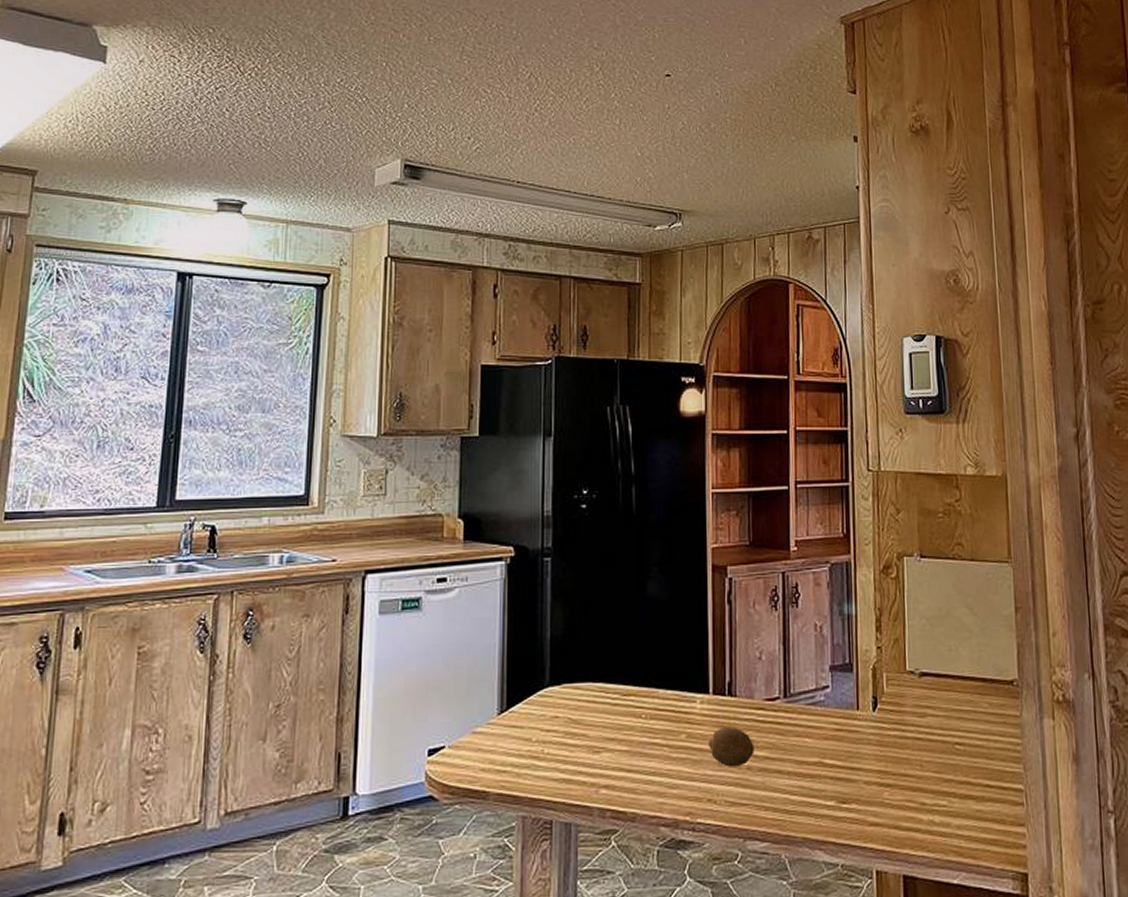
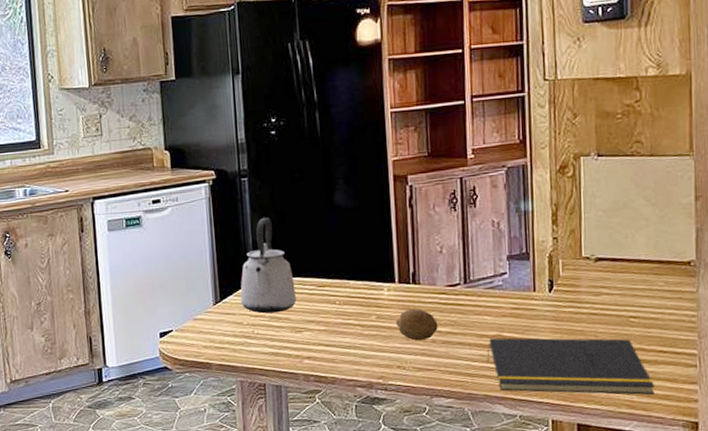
kettle: none [531,606,597,728] -> present [240,217,297,314]
notepad: none [807,765,982,839] -> present [487,337,654,395]

